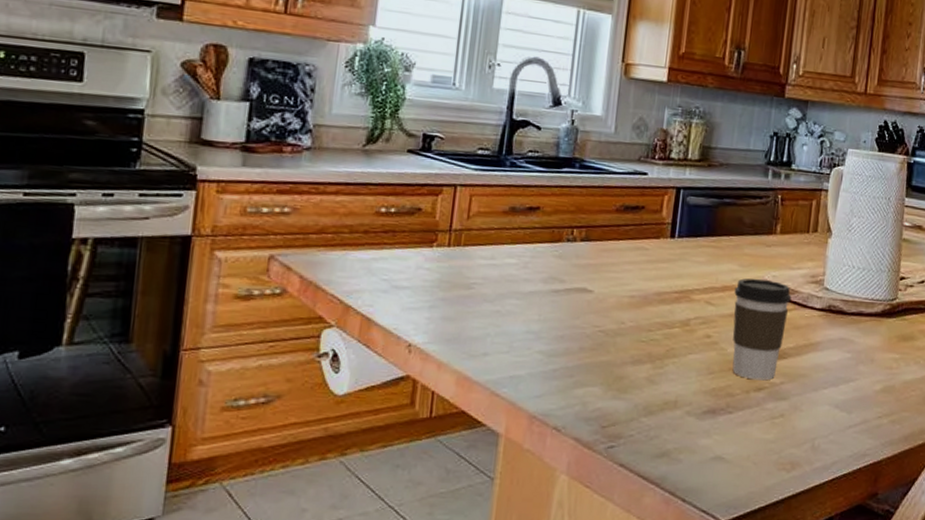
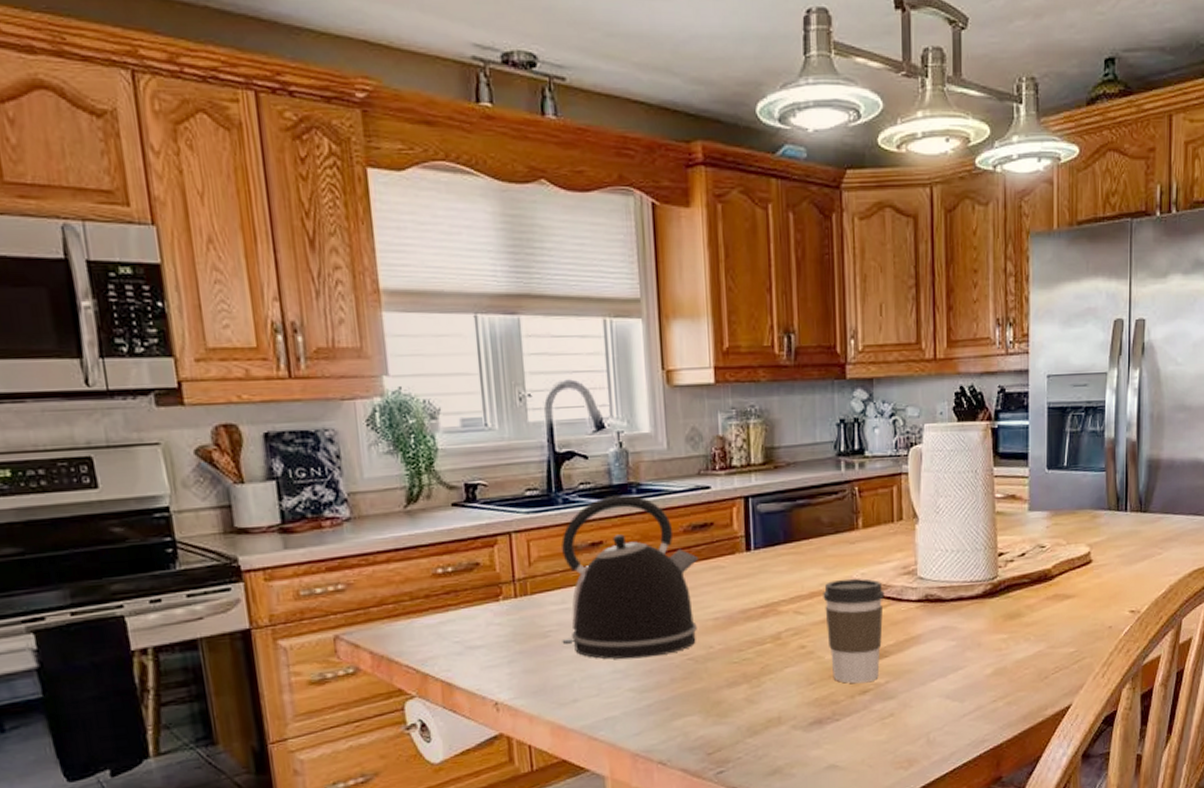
kettle: none [484,166,626,324] -> present [561,494,699,660]

